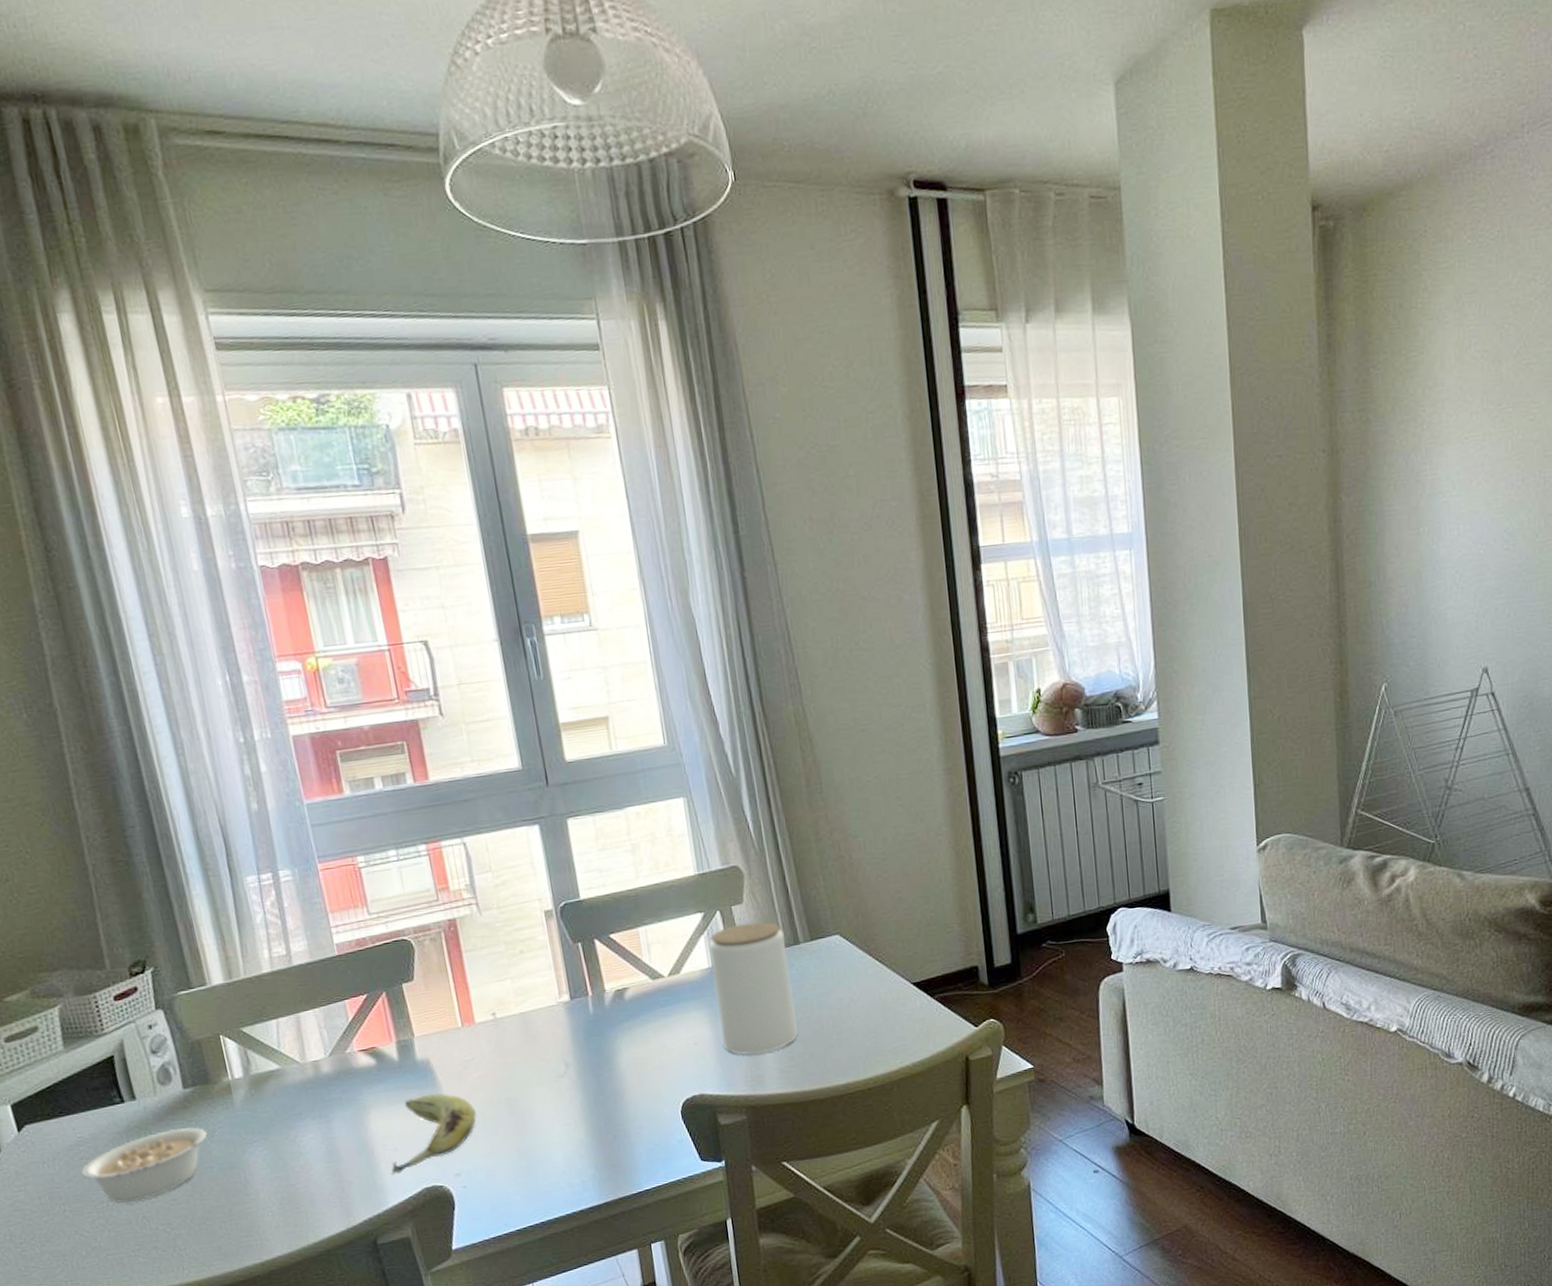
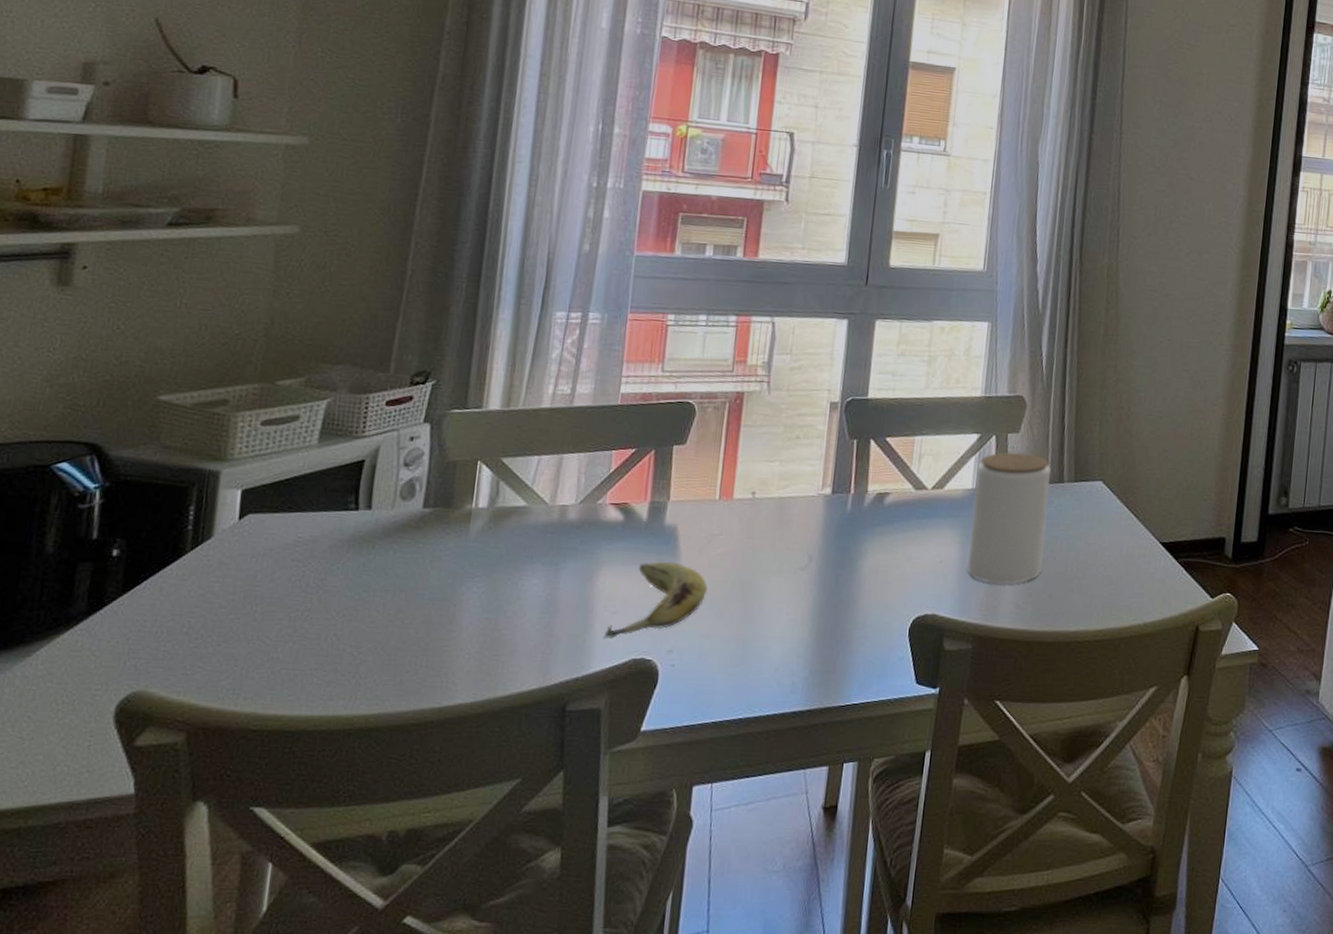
legume: present [81,1127,217,1203] -> none [288,547,440,616]

